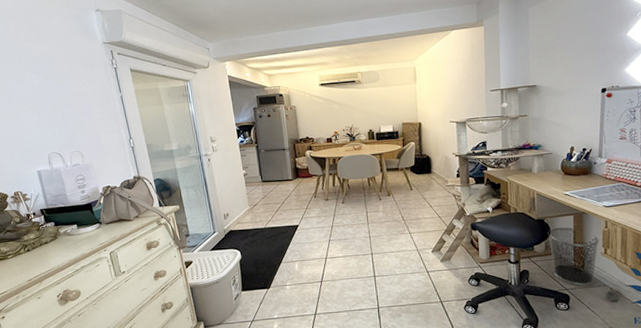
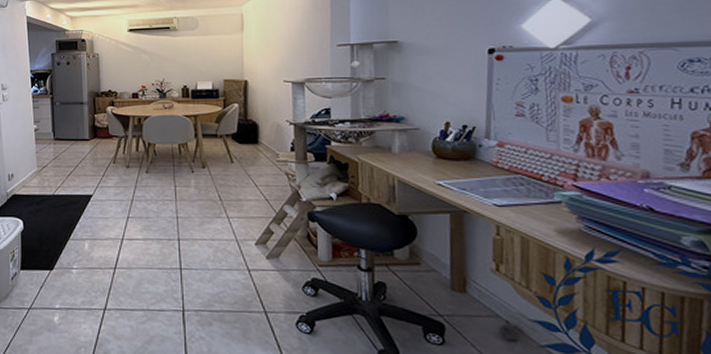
waste bin: present [548,227,599,286] -> none [413,228,488,314]

